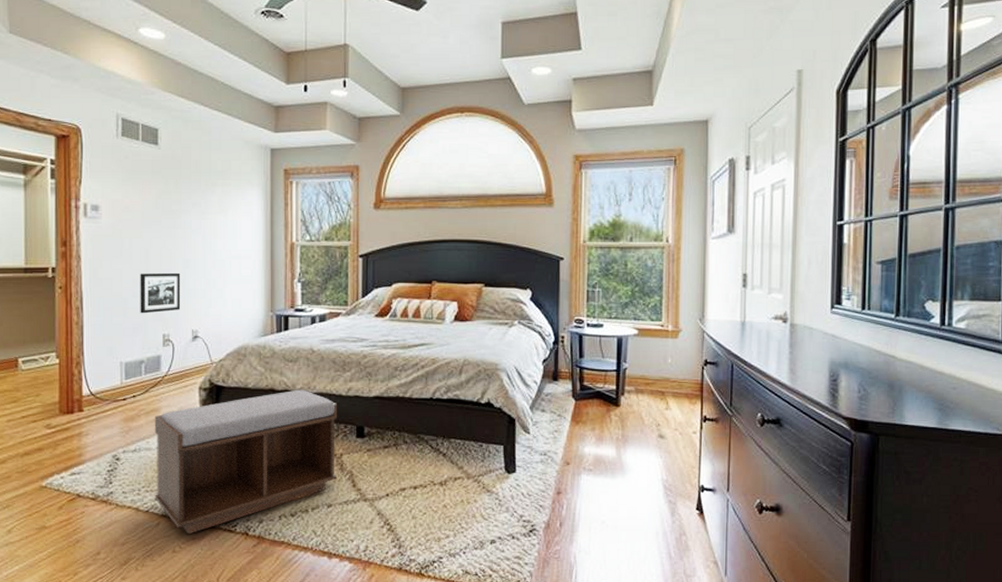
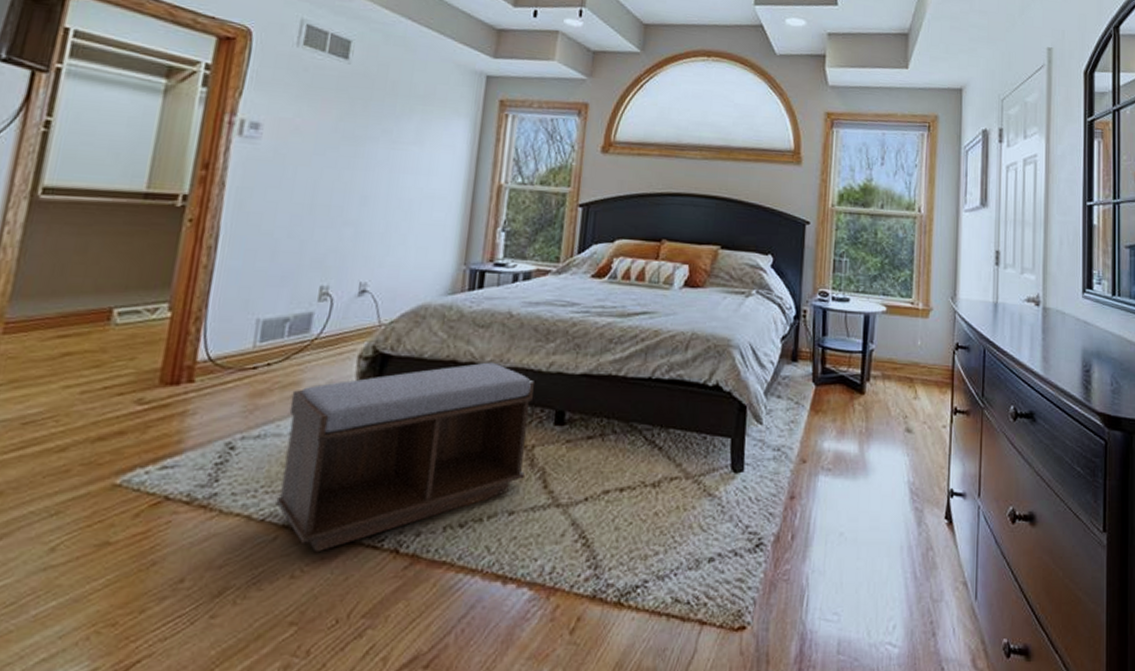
picture frame: present [140,272,181,314] -> none [294,209,355,260]

